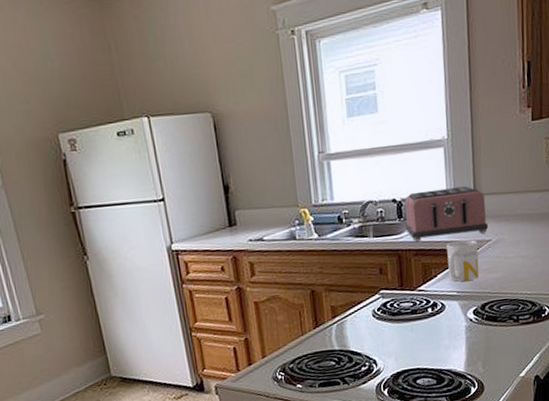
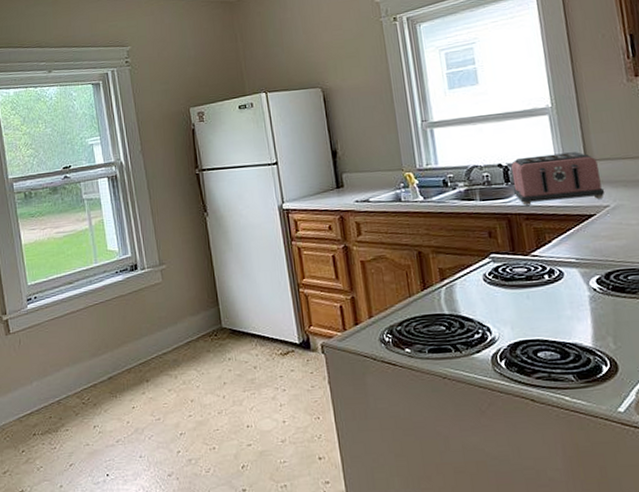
mug: present [447,240,480,282] -> none [560,205,600,248]

